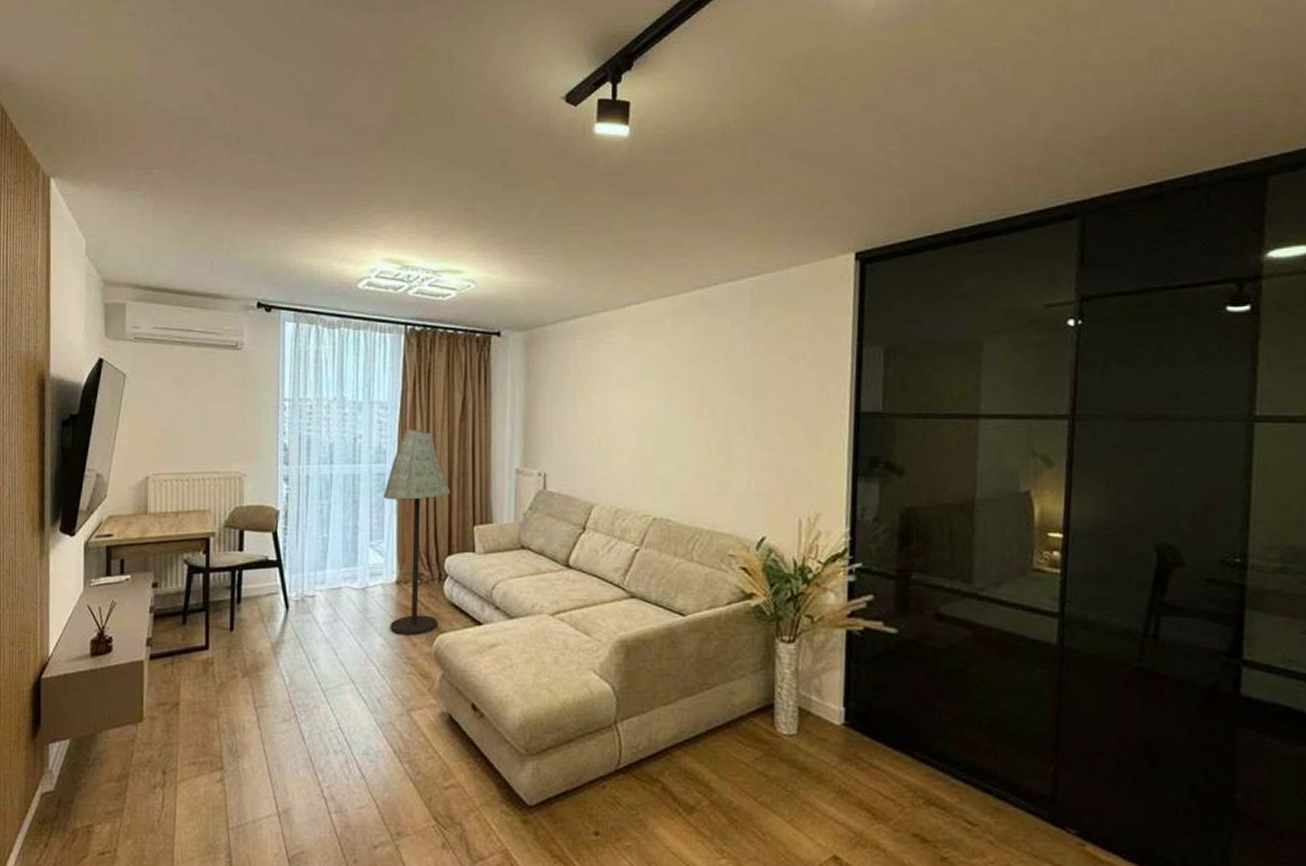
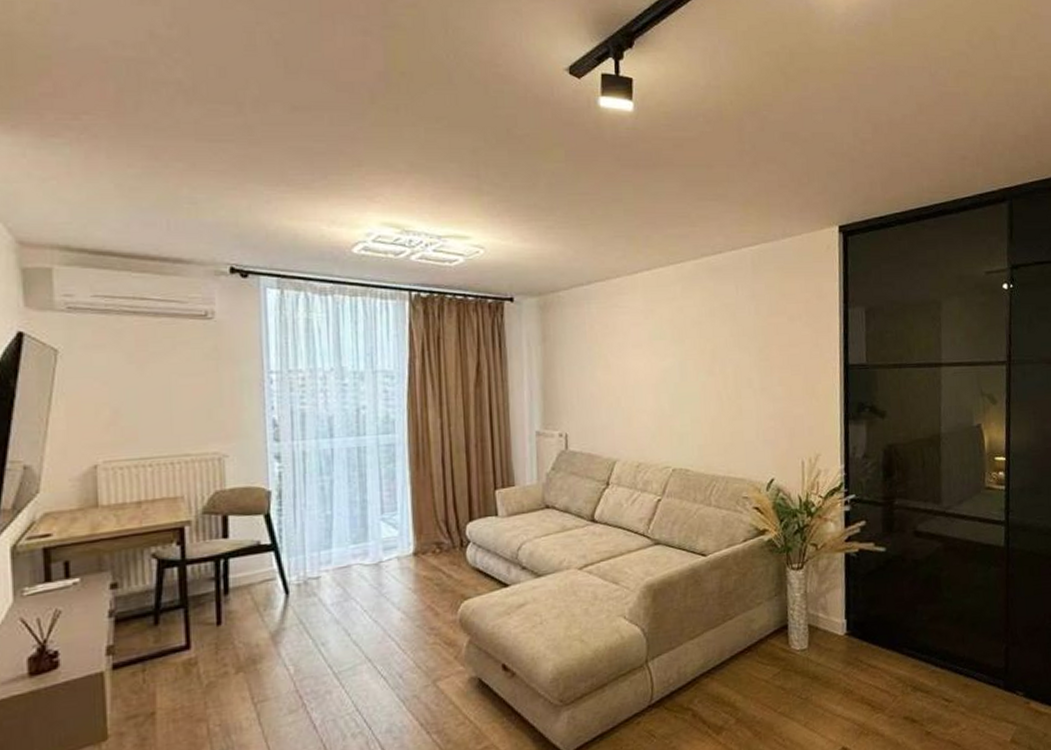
floor lamp: present [383,428,451,635] -> none [394,396,469,607]

